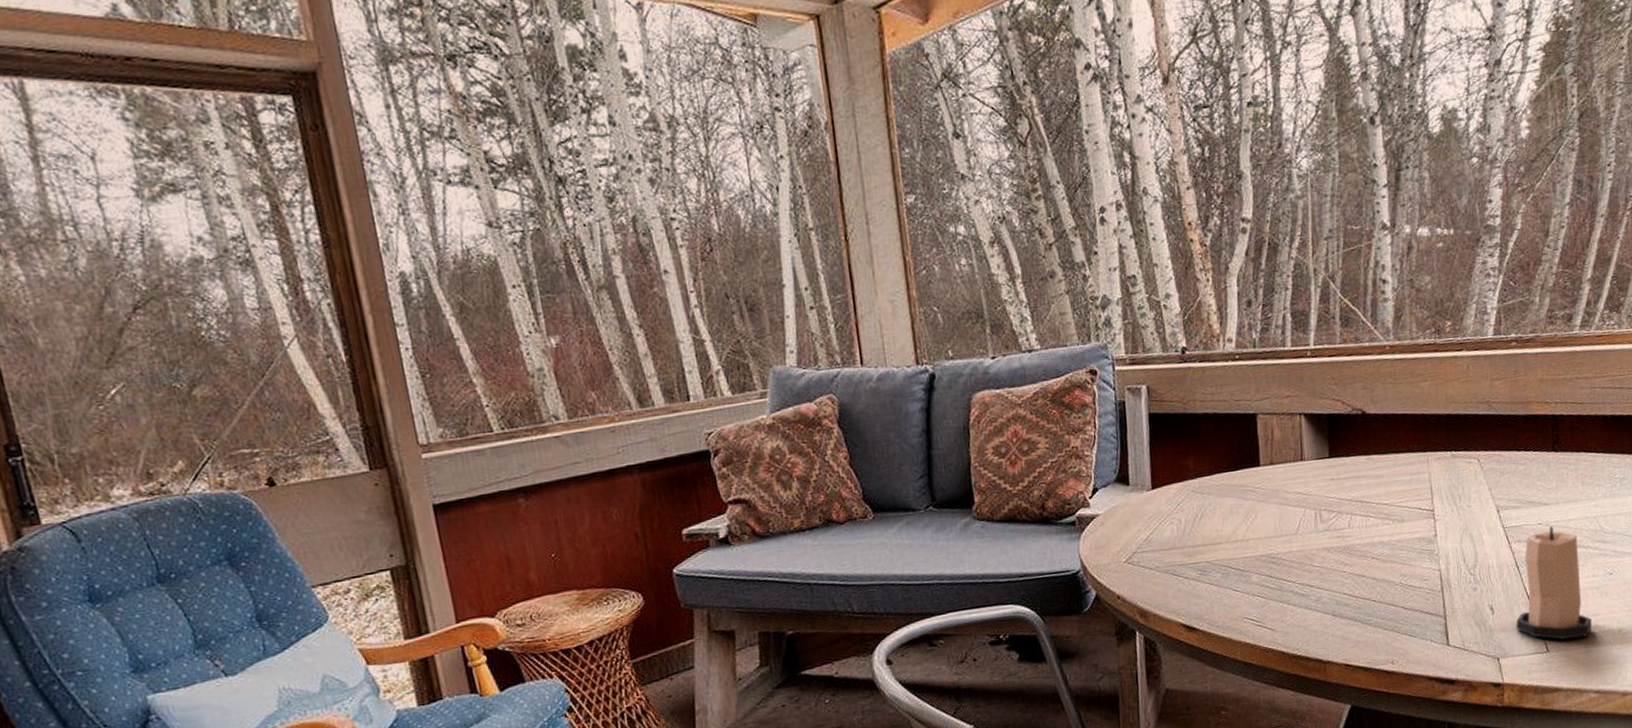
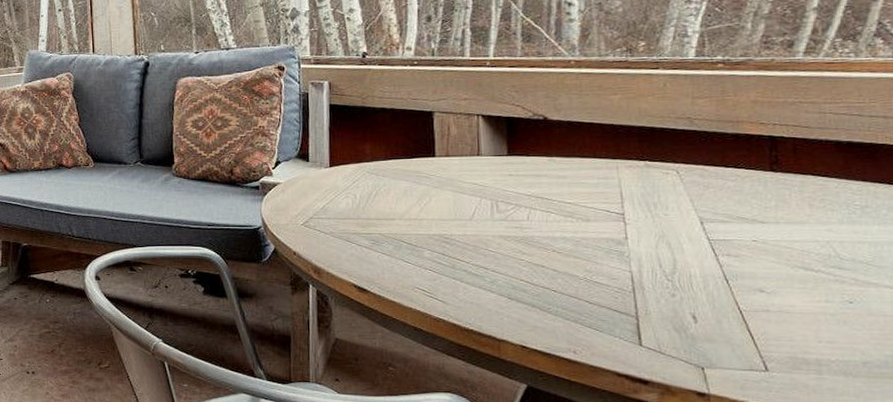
candle: present [1516,525,1592,640] -> none [726,244,825,363]

